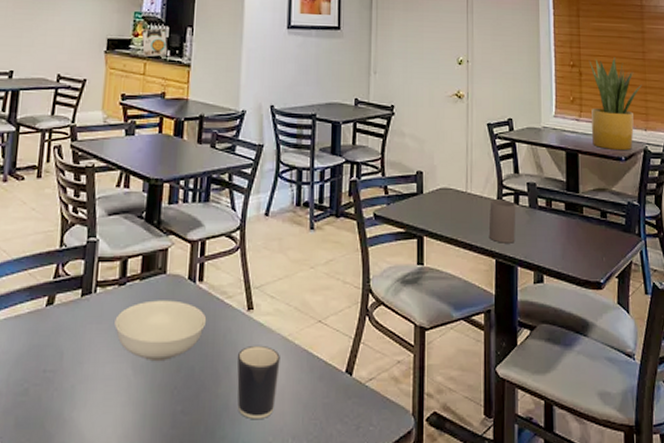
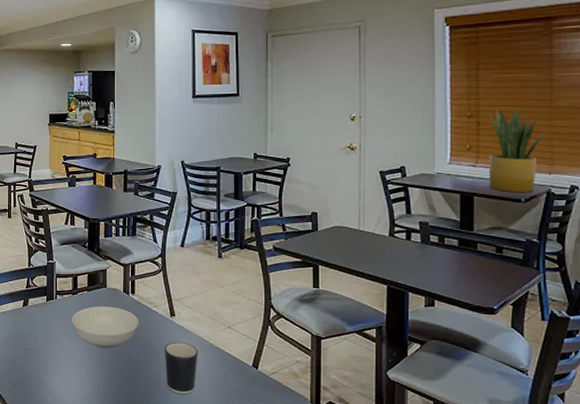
cup: present [488,199,516,243] -> none [380,236,408,273]

